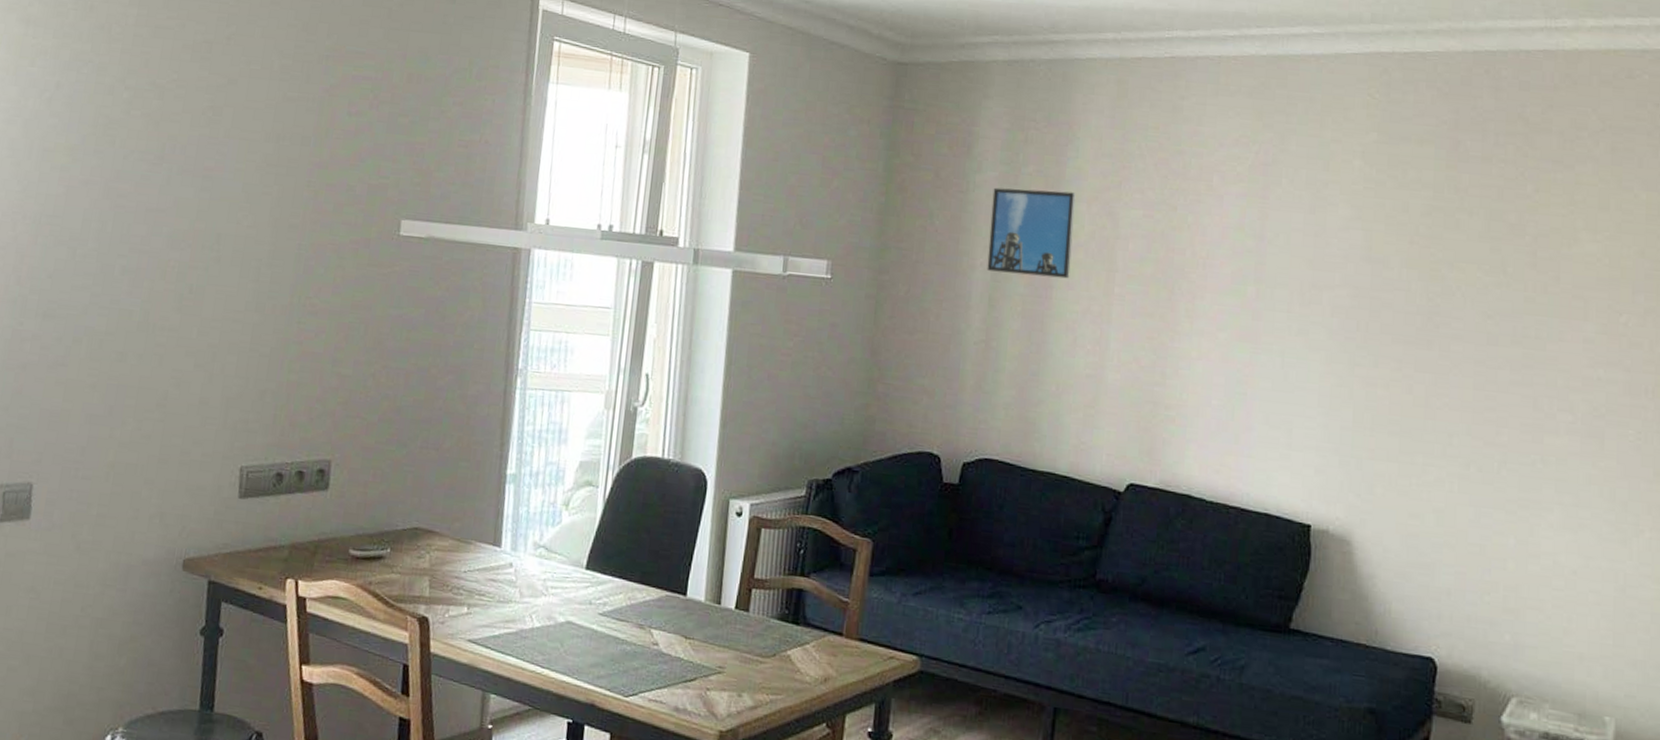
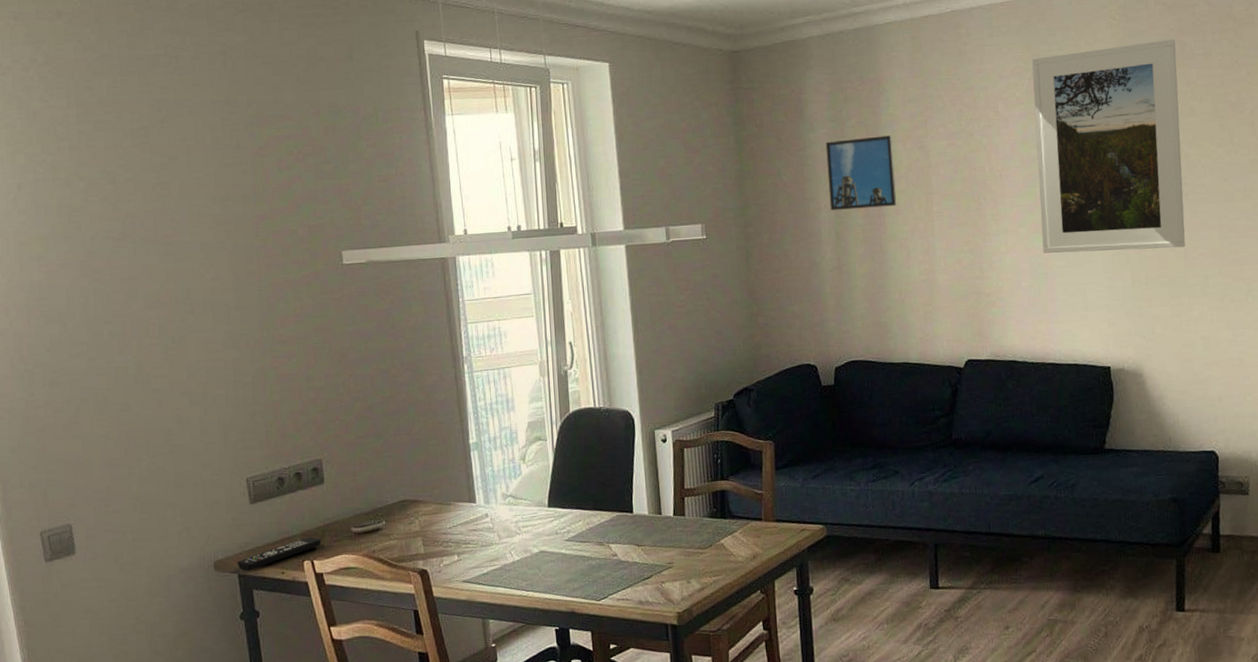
remote control: none [209,550,313,578] -> present [237,536,322,571]
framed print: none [1244,129,1447,392] -> present [1031,39,1186,253]

